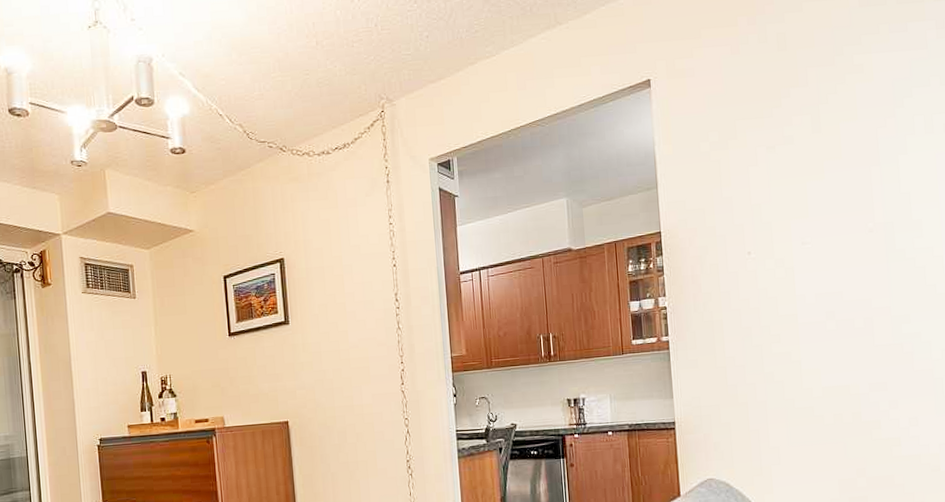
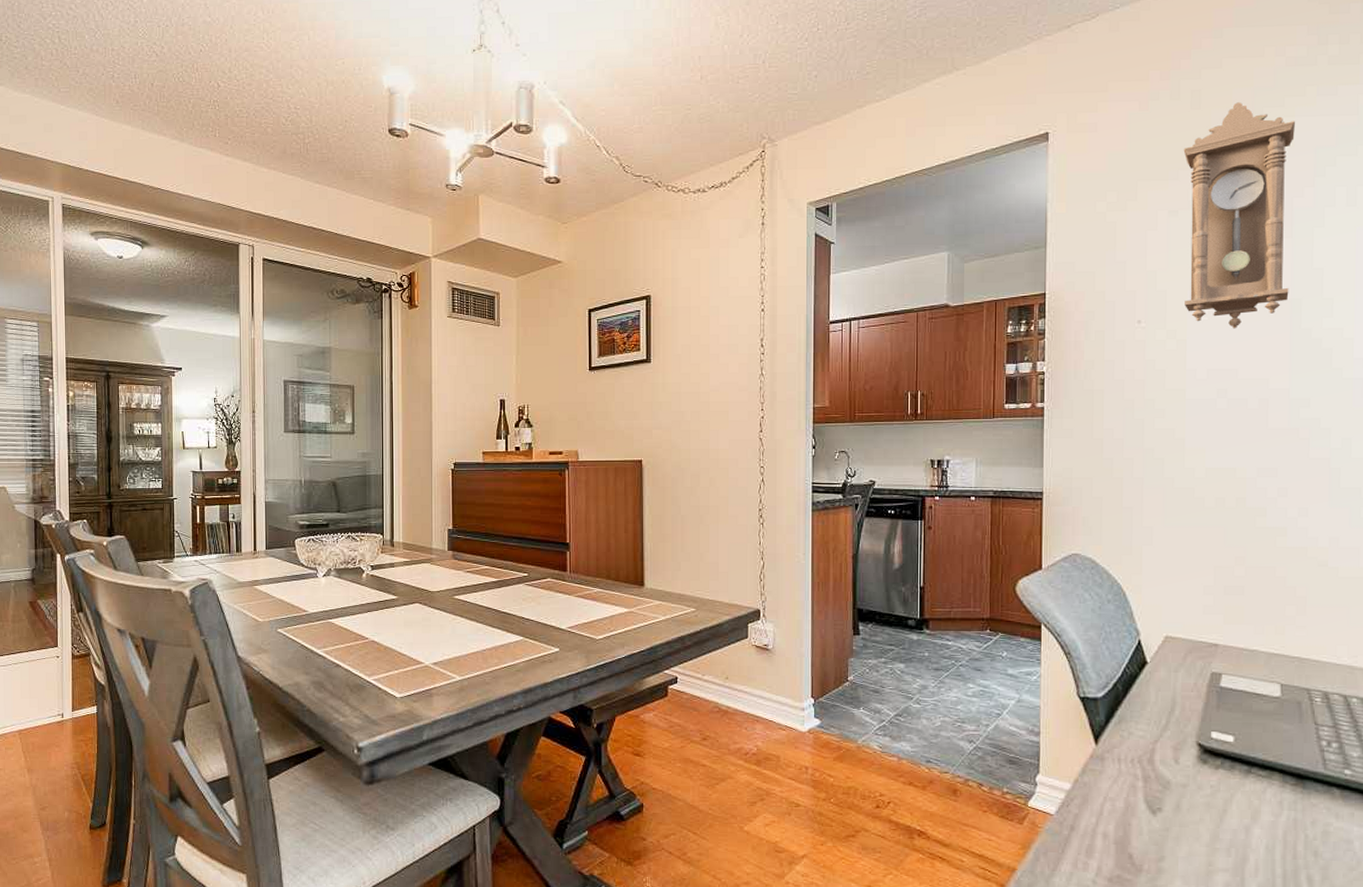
pendulum clock: none [774,42,882,254] -> present [1183,102,1295,329]

